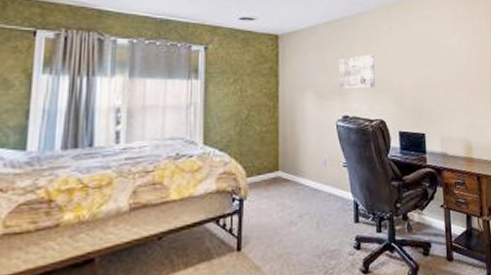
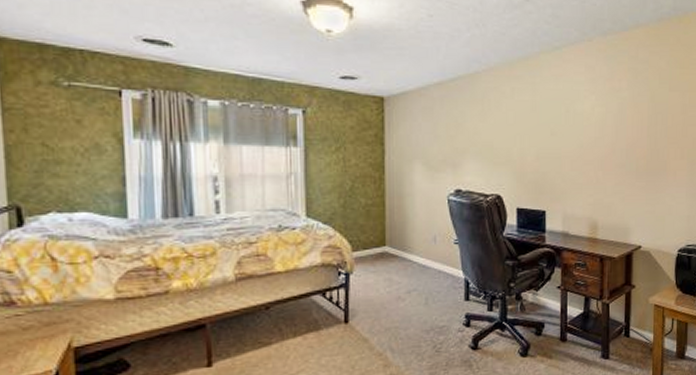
wall art: present [339,54,375,90] -> none [452,120,492,161]

